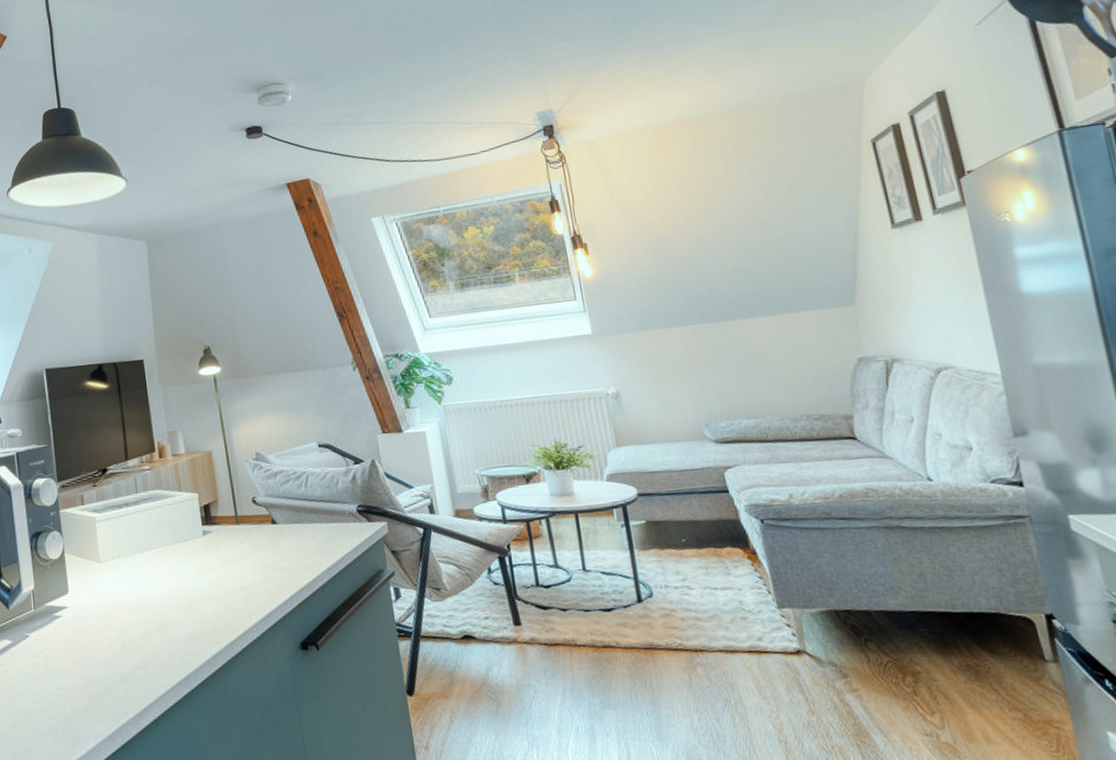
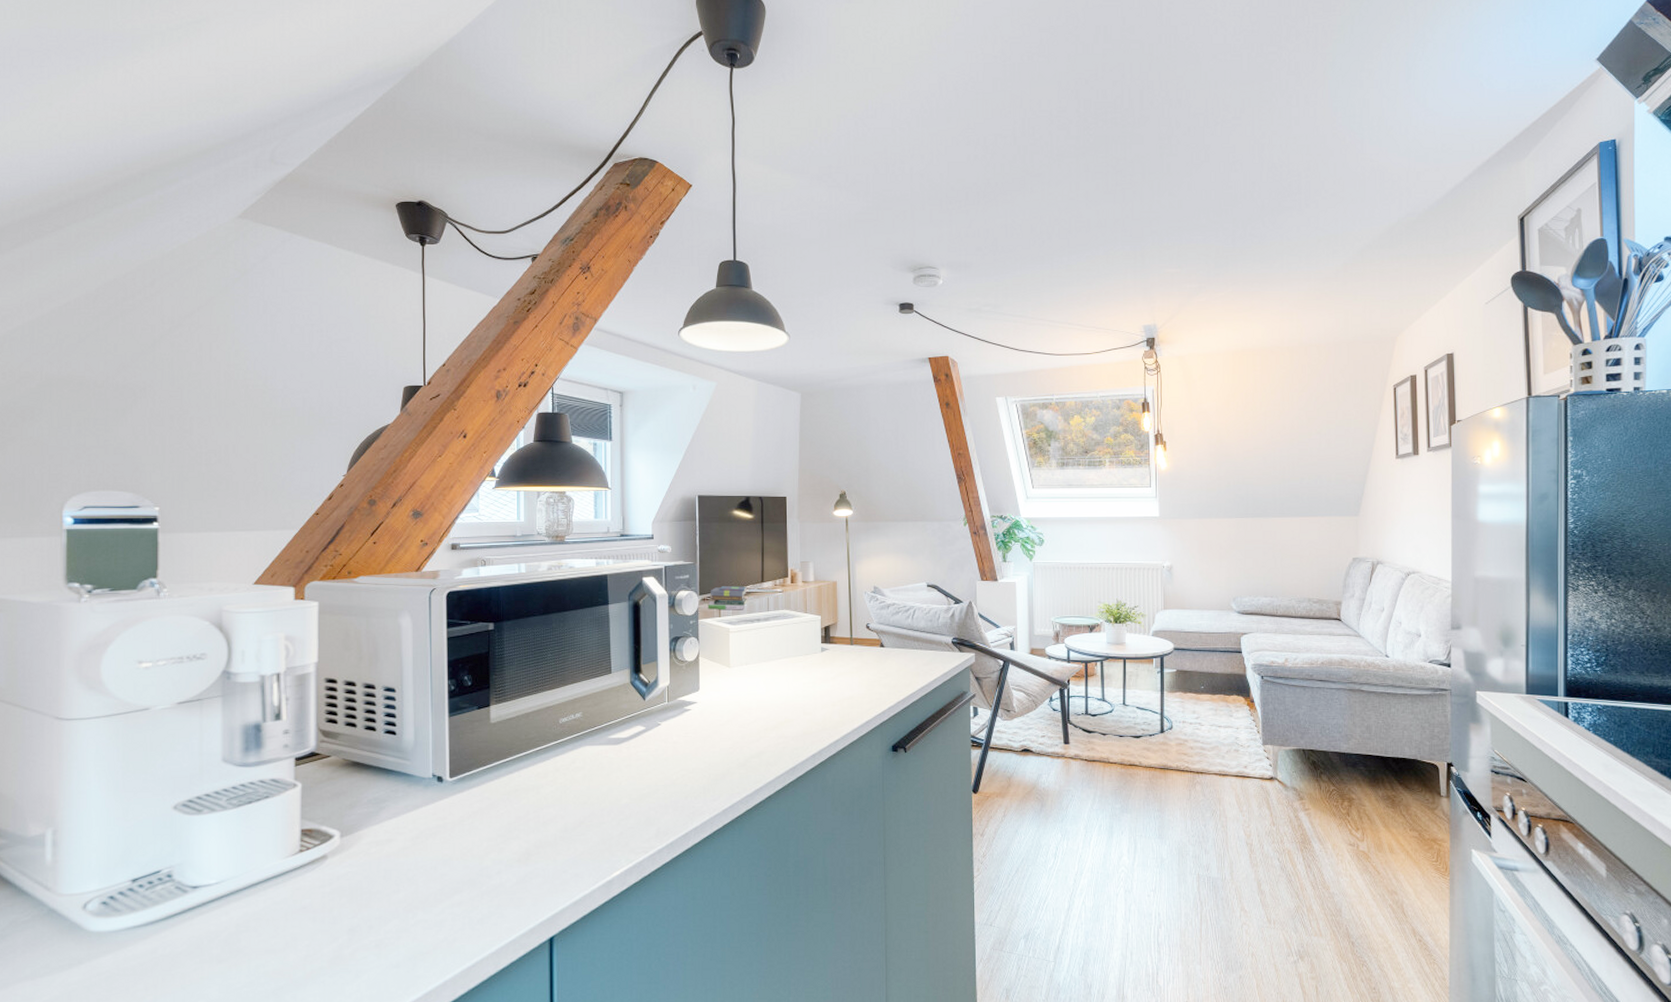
books: none [68,466,113,498] -> present [707,586,748,610]

